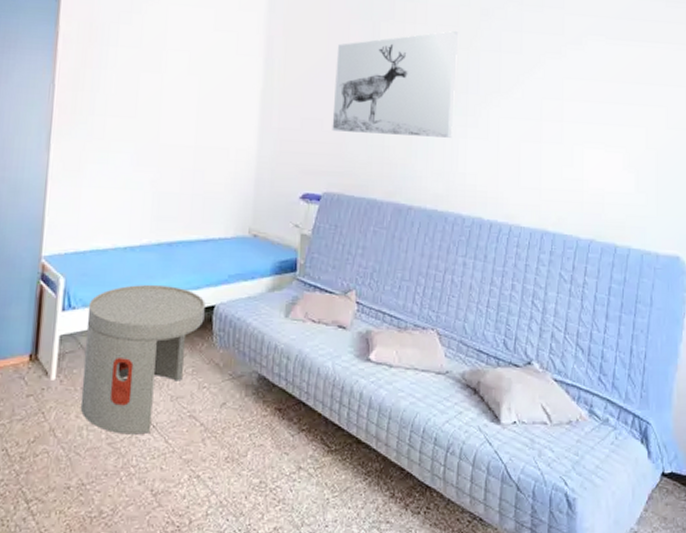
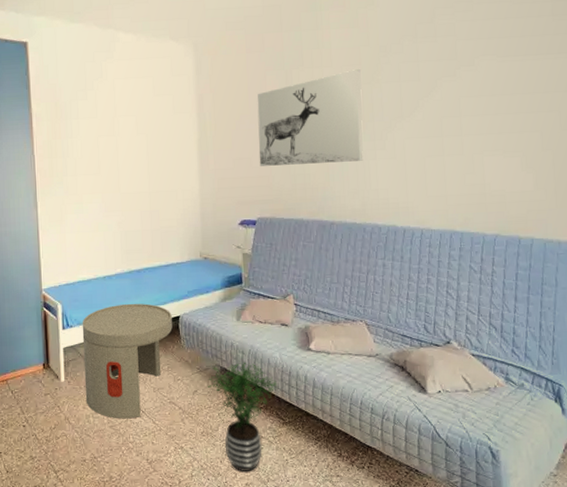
potted plant: none [240,370,328,513] -> present [208,362,279,473]

